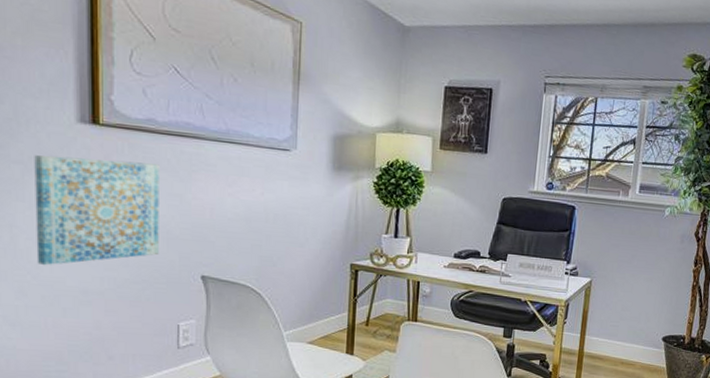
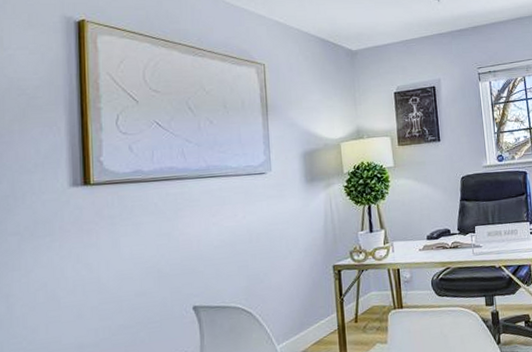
wall art: present [34,155,159,266] -> none [30,210,151,329]

